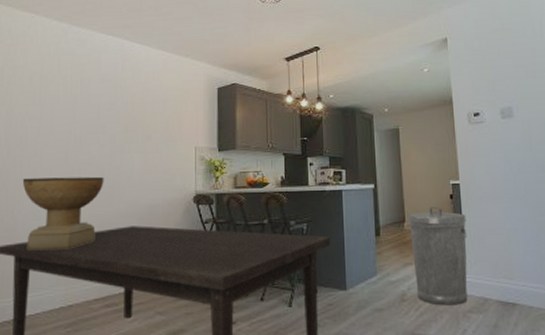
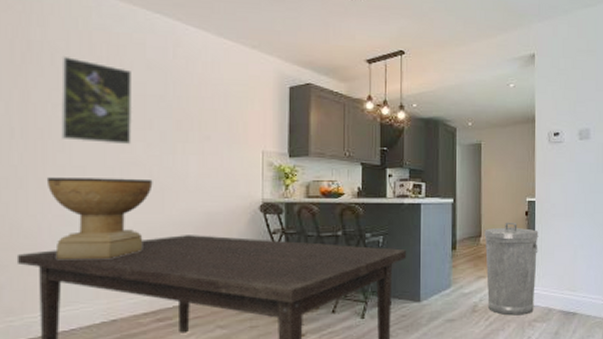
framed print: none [34,76,90,148] -> present [60,55,133,145]

